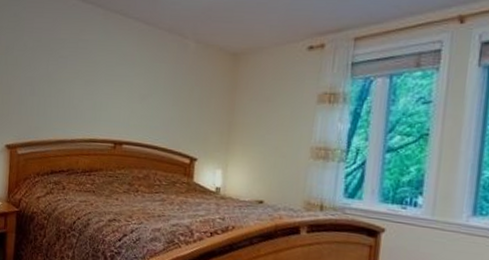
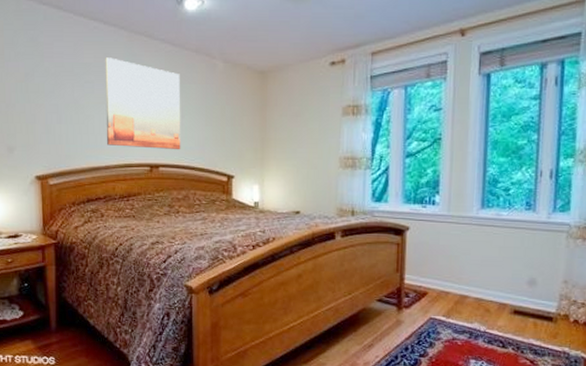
wall art: none [75,34,151,129] -> present [105,57,181,150]

